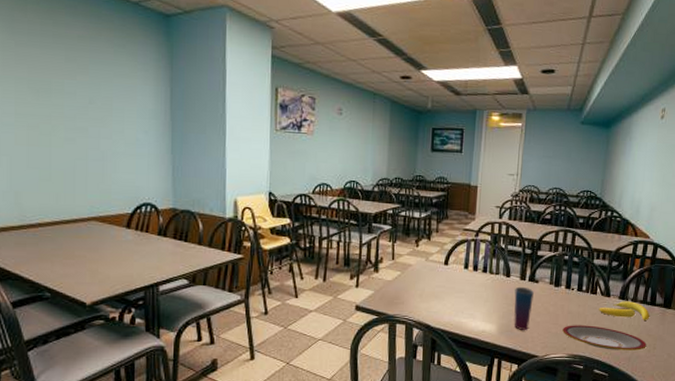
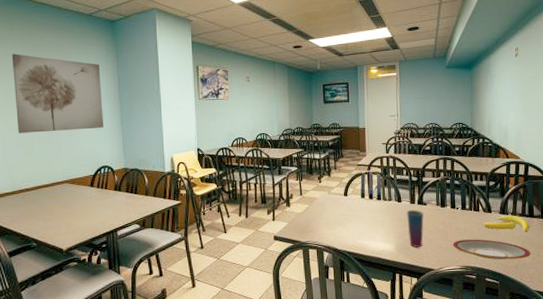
wall art: none [24,43,148,155] -> present [11,54,103,133]

